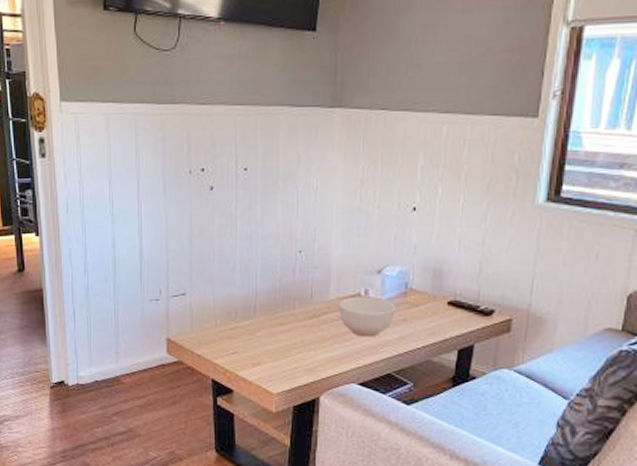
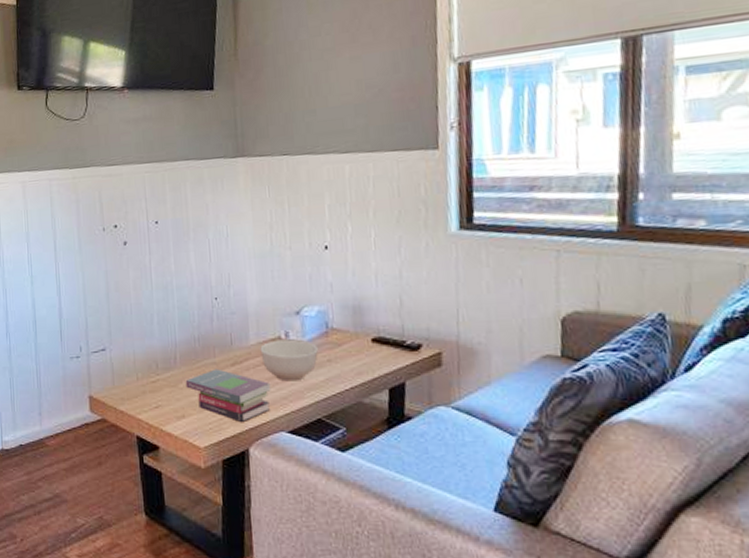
books: none [263,320,346,373] -> present [185,369,271,423]

